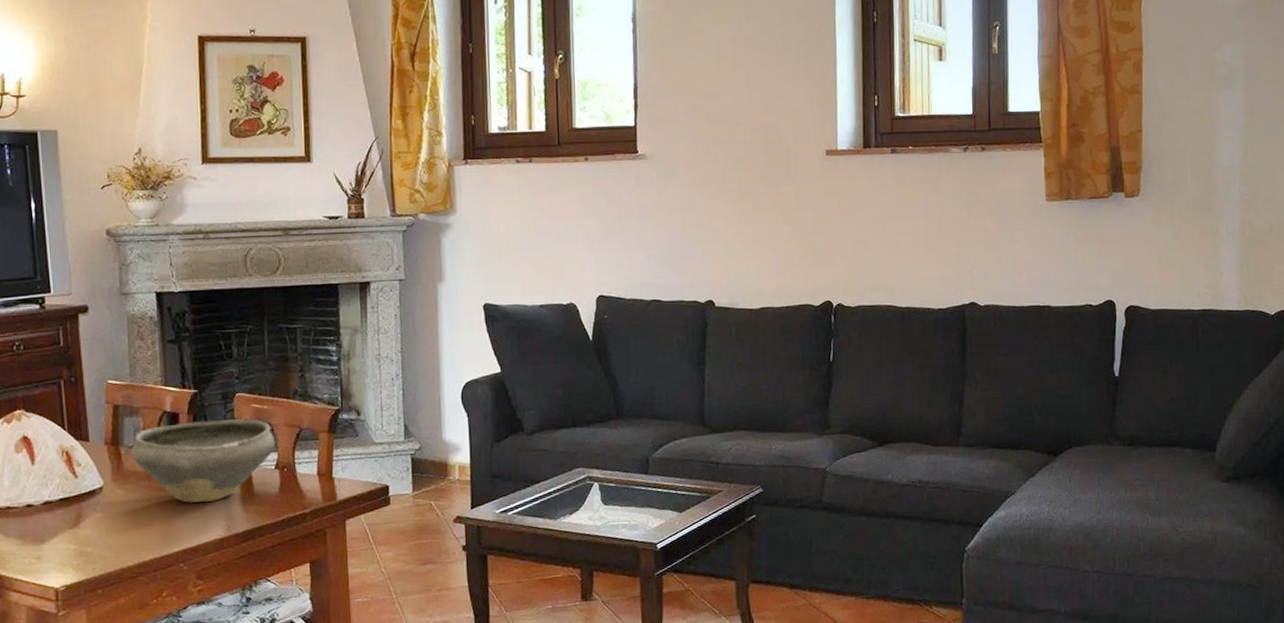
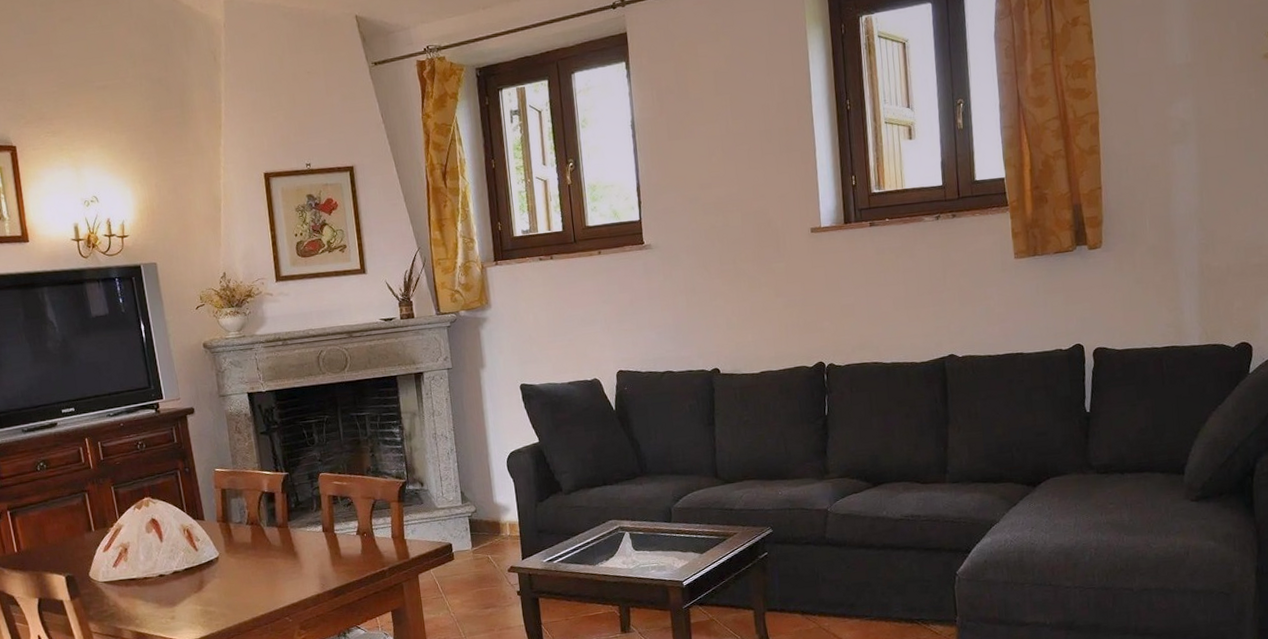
bowl: present [131,419,276,503] -> none [238,494,356,567]

